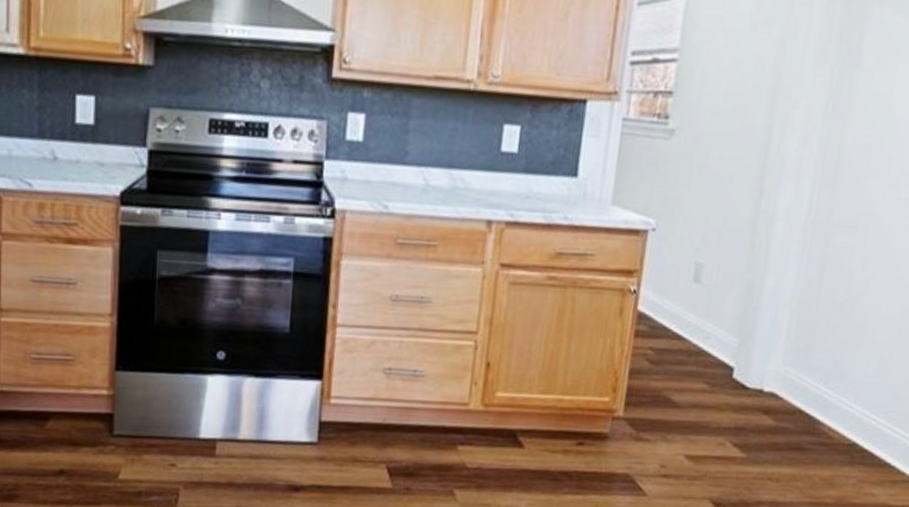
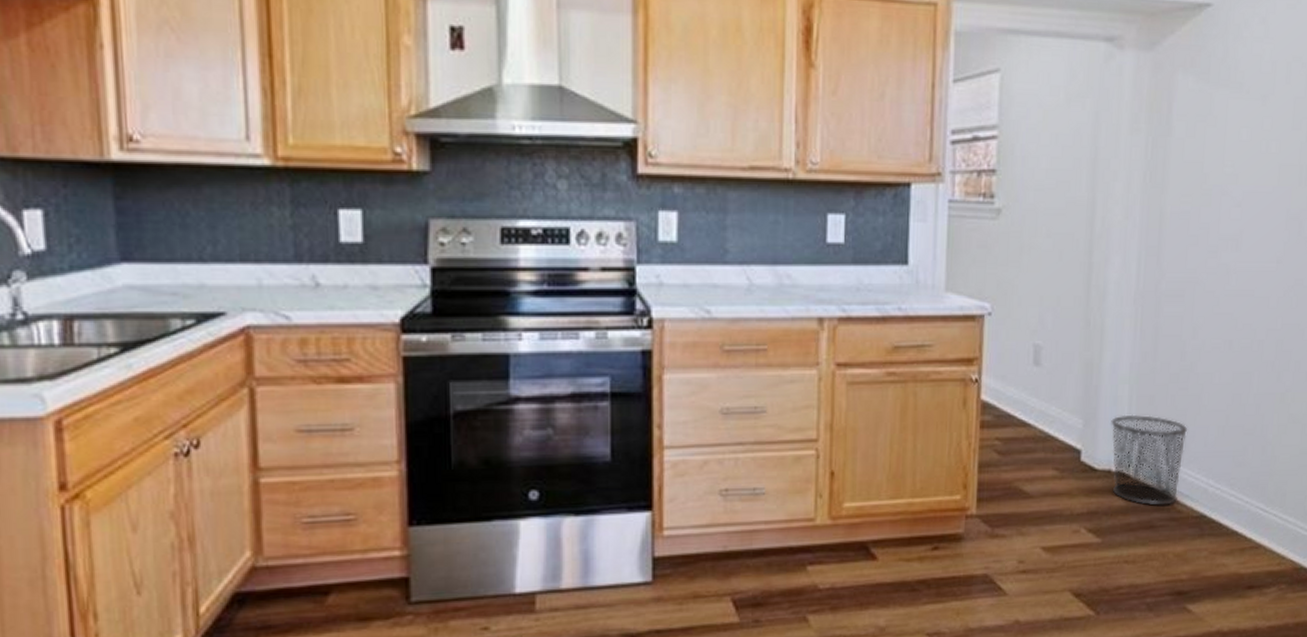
waste bin: none [762,338,848,430] -> present [1111,414,1188,506]

